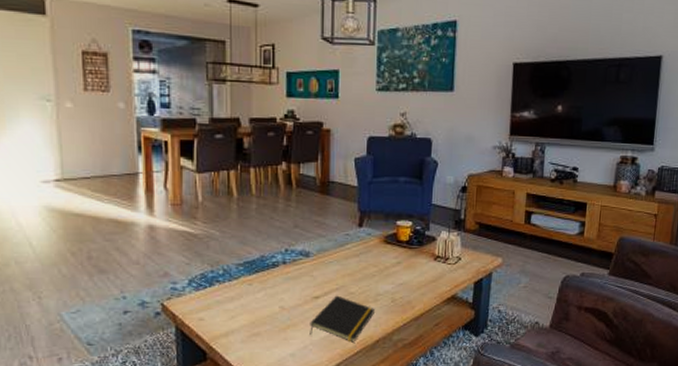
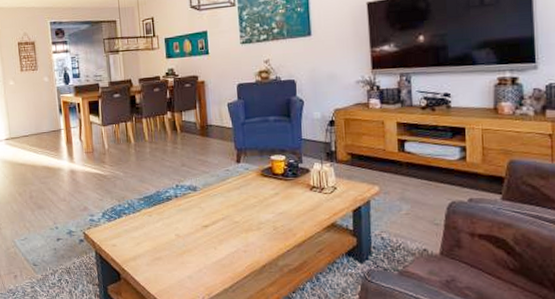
notepad: present [310,295,376,343] -> none [202,224,260,267]

